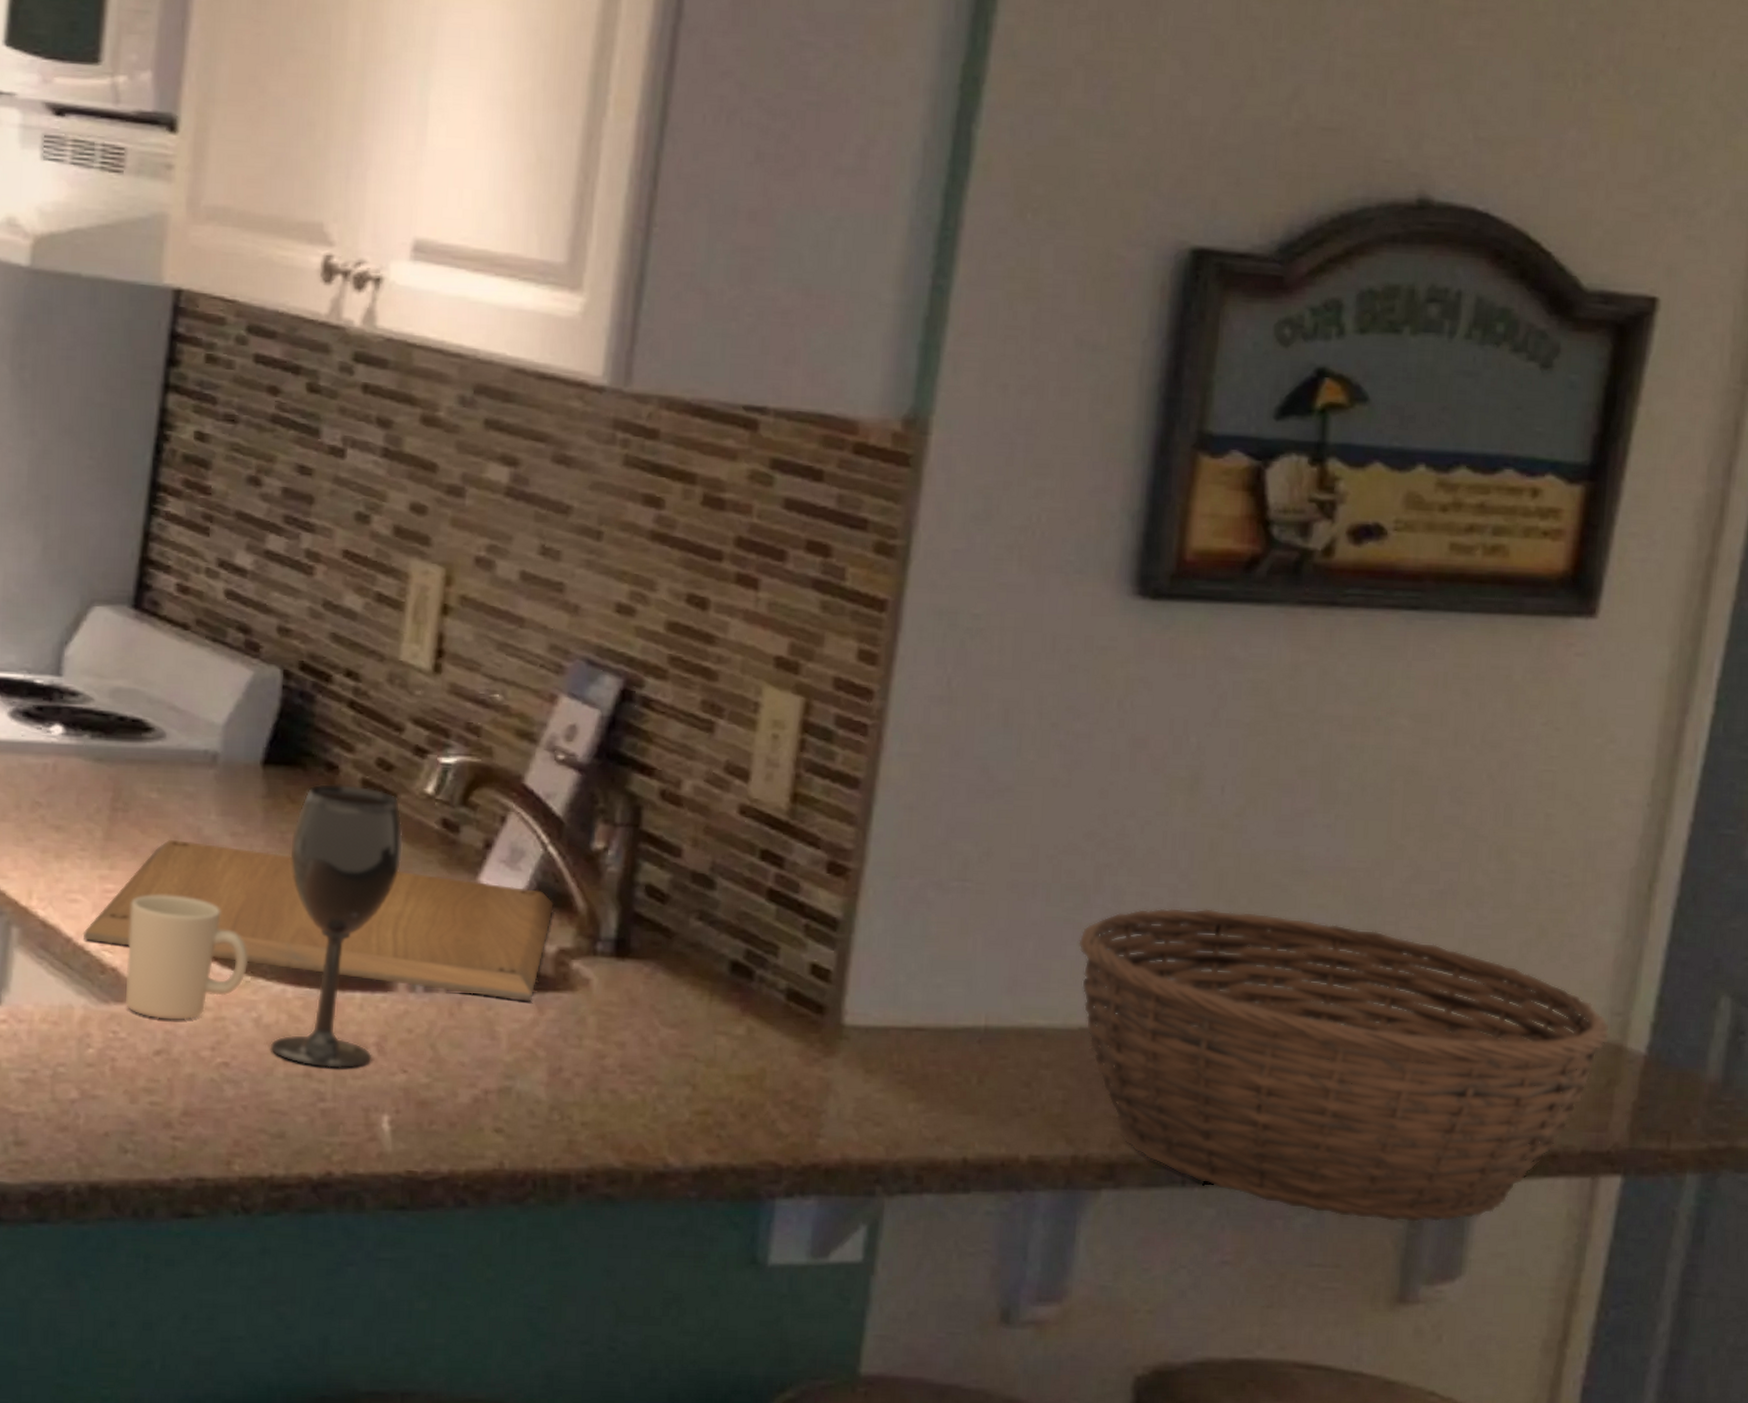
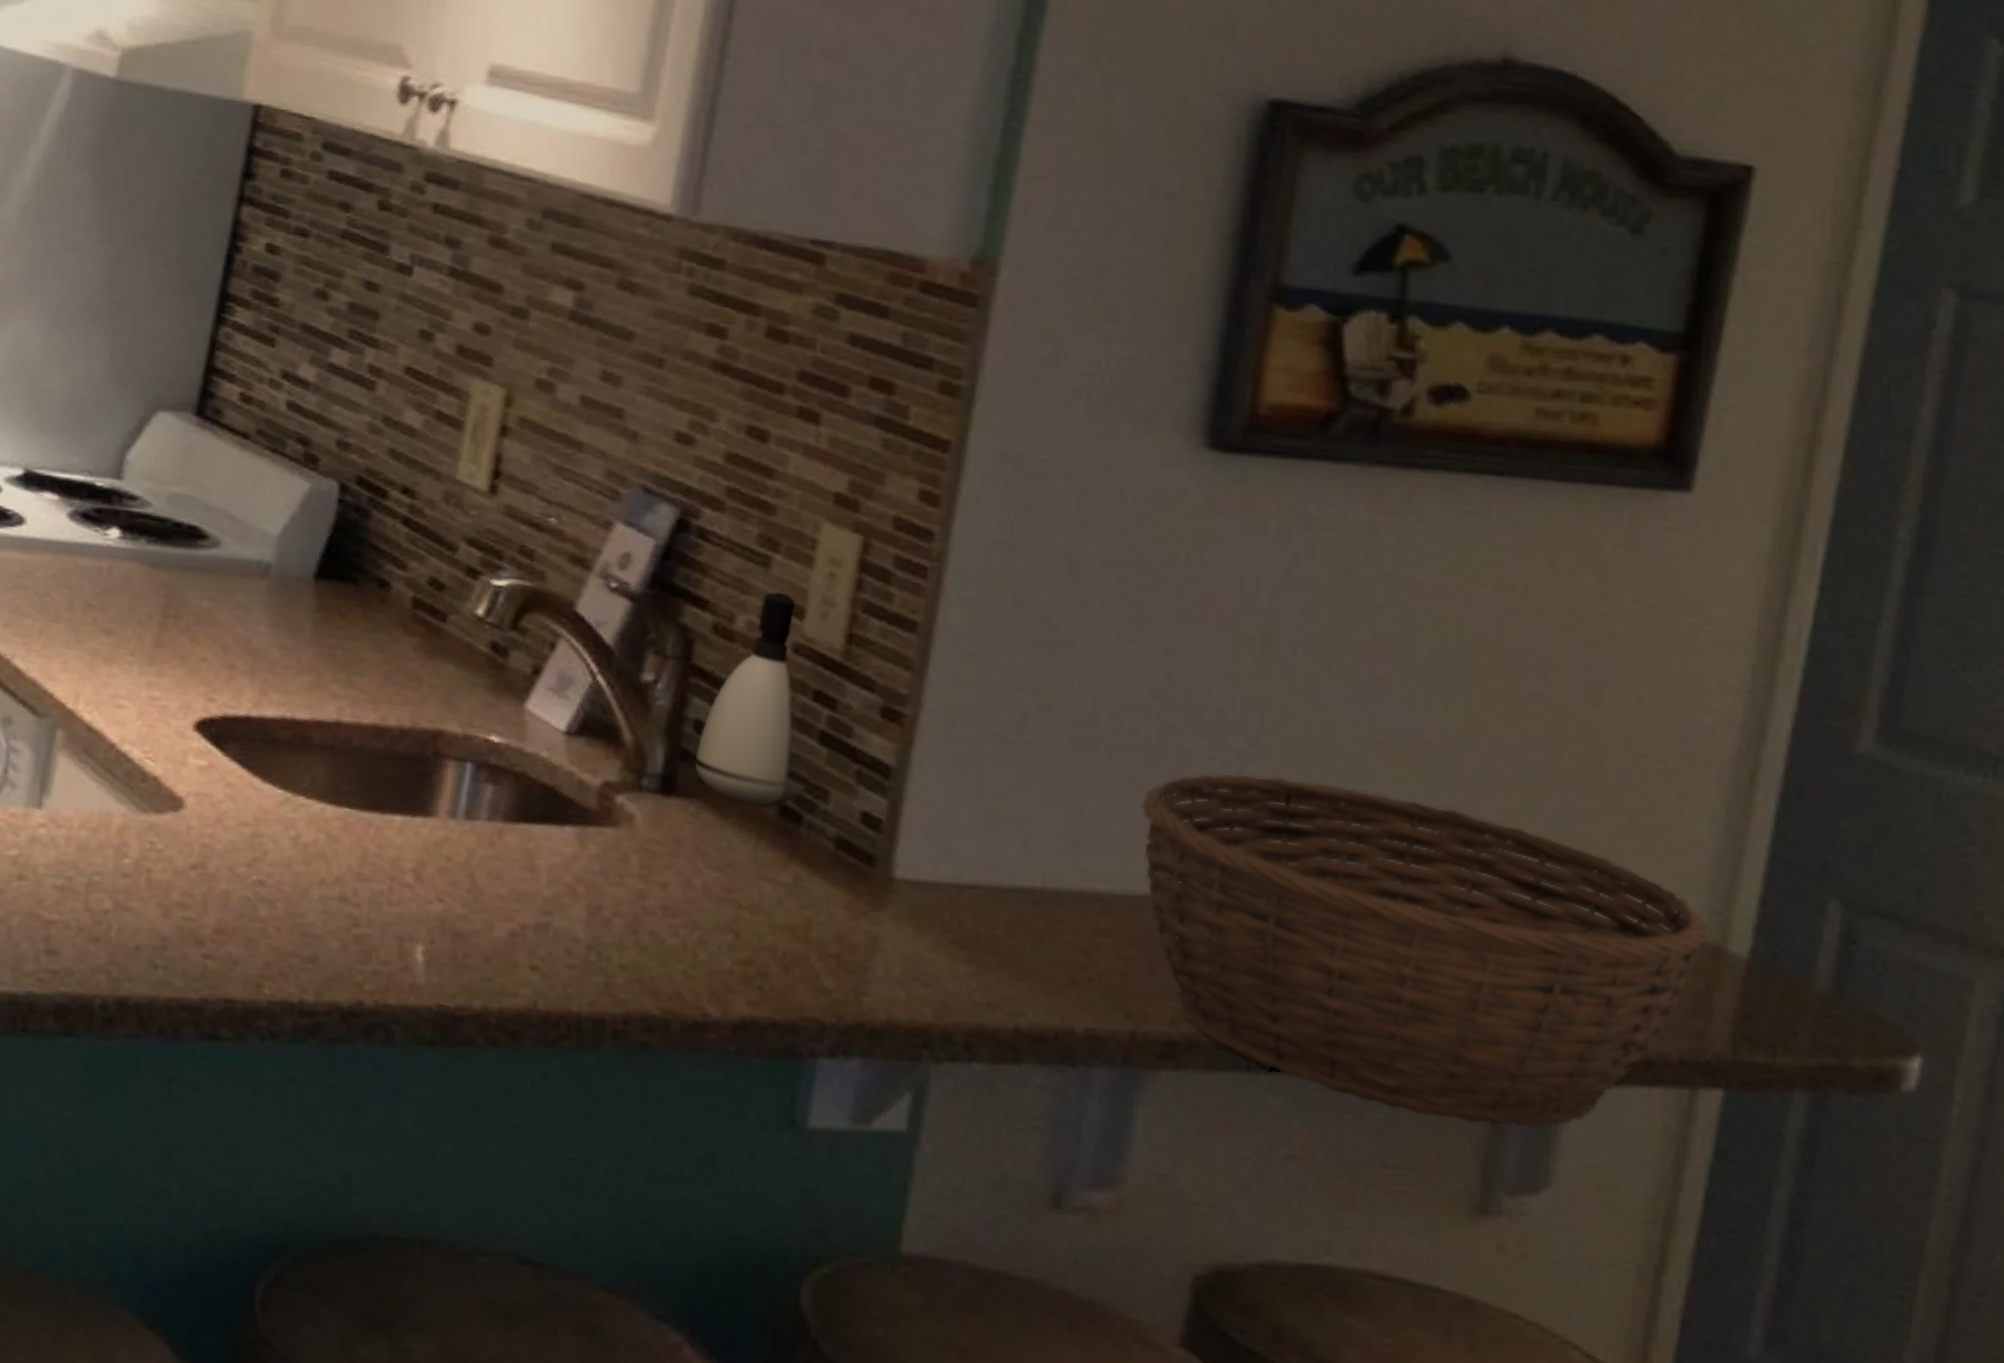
chopping board: present [83,839,554,1001] -> none [126,648,600,835]
mug: present [126,895,249,1020] -> none [165,704,290,835]
wine glass: present [271,783,404,1068] -> none [307,600,452,894]
soap dispenser: none [647,757,757,963] -> present [694,592,806,806]

